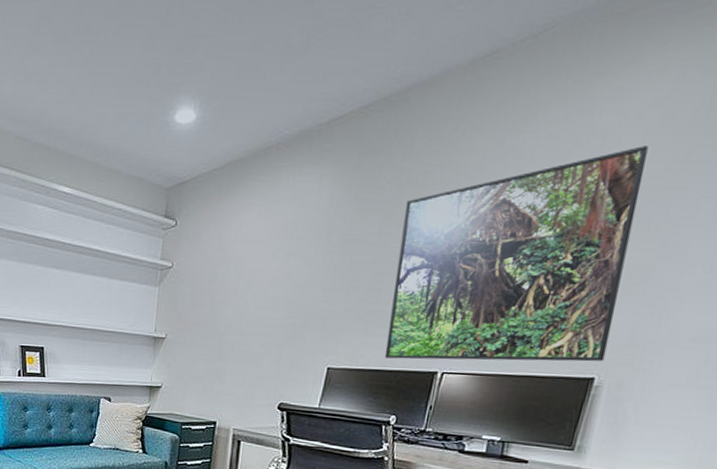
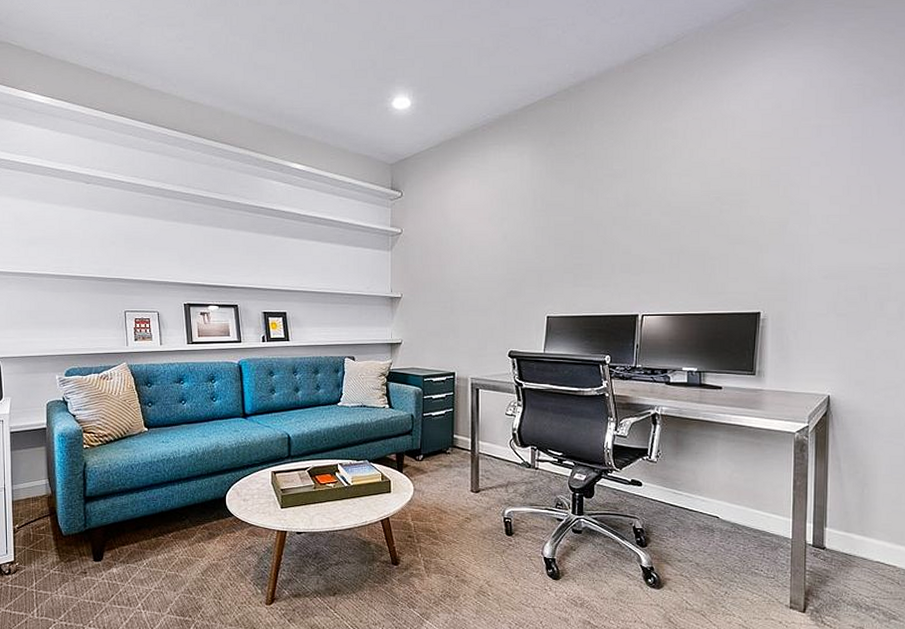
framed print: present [384,146,648,362] -> none [593,127,767,305]

